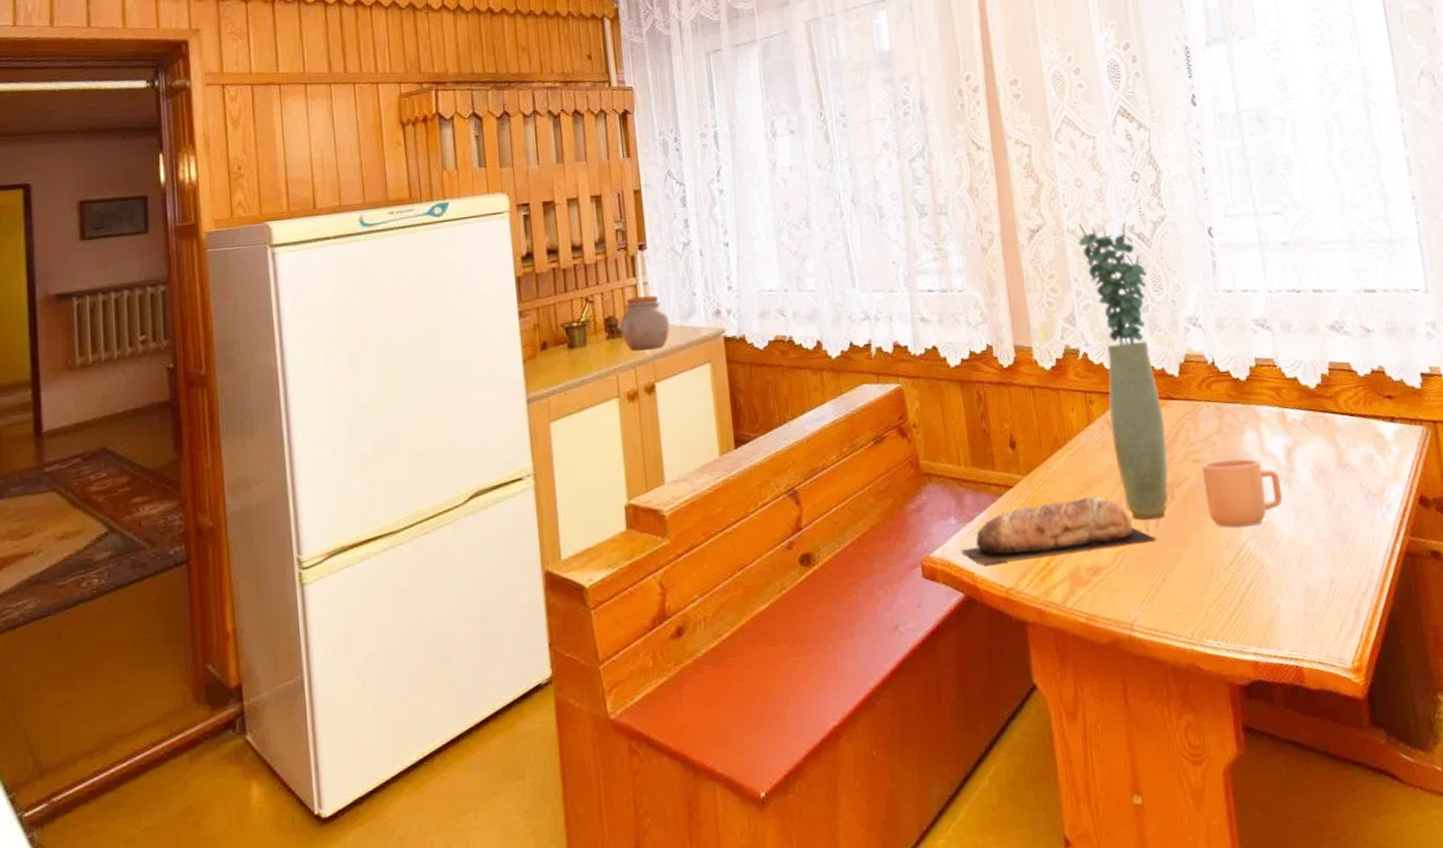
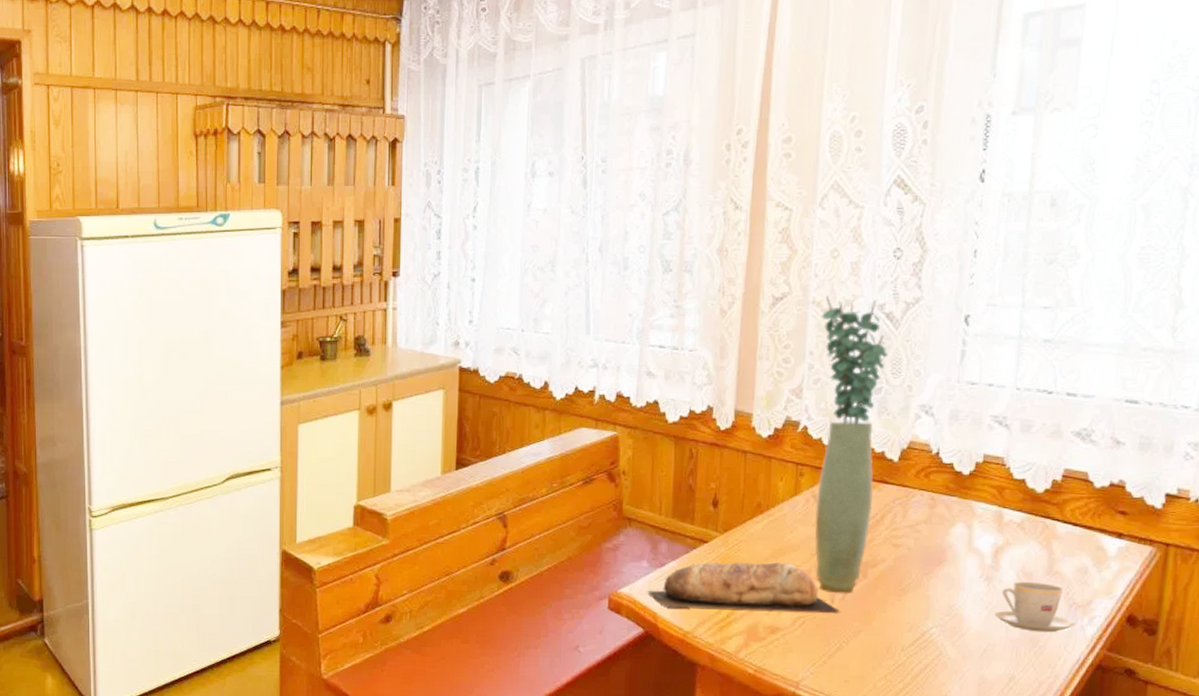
jar: present [619,295,671,352] -> none [367,320,412,371]
mug: present [1201,458,1283,528] -> none [897,548,981,615]
teacup: none [1301,477,1377,529] -> present [994,581,1076,633]

